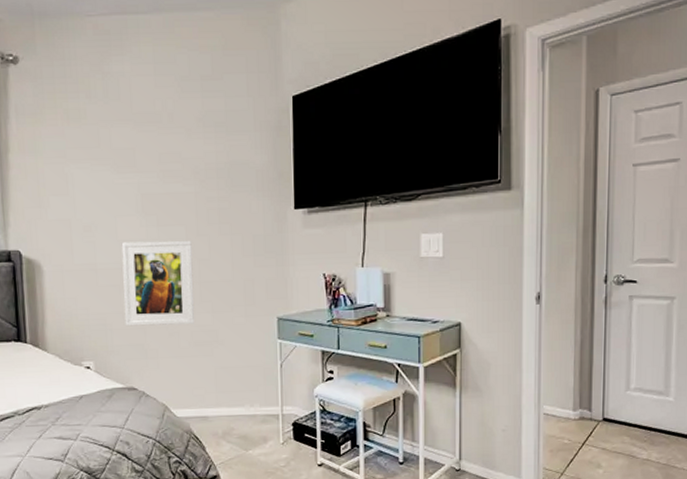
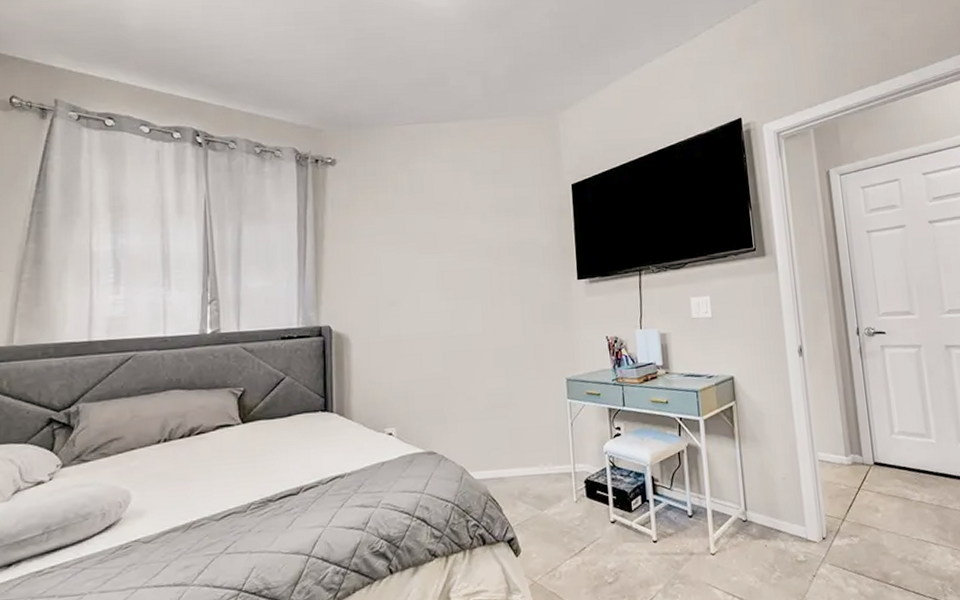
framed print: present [121,240,195,327] -> none [423,311,490,393]

